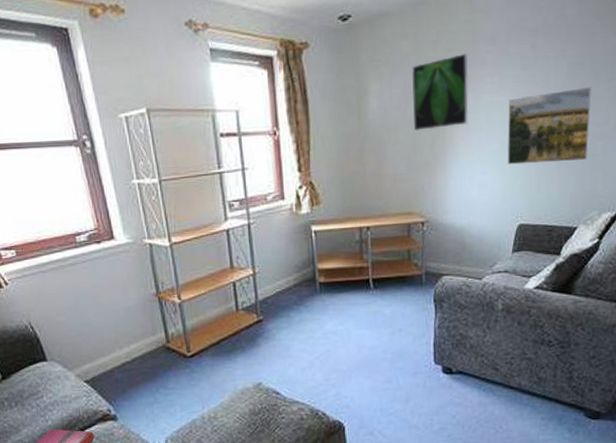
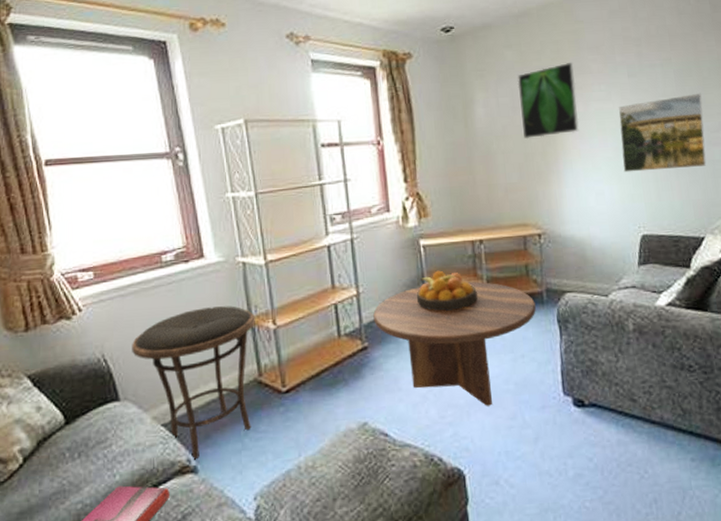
side table: none [54,282,162,410] -> present [132,306,255,460]
coffee table: none [268,264,415,372] -> present [373,281,536,406]
fruit bowl: none [308,254,362,290] -> present [417,270,478,311]

